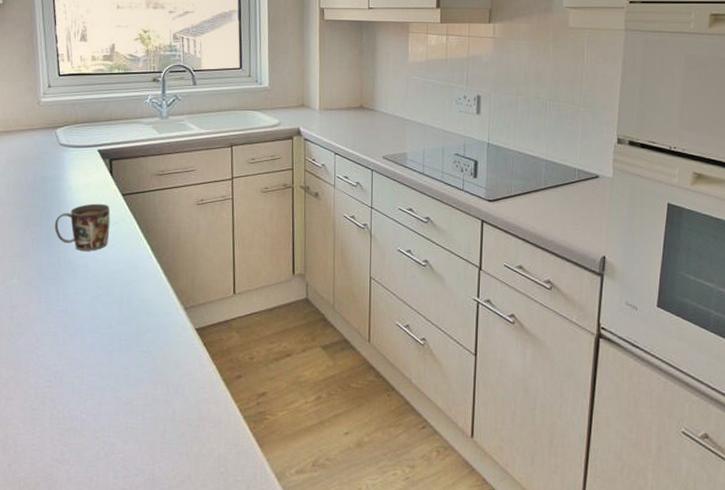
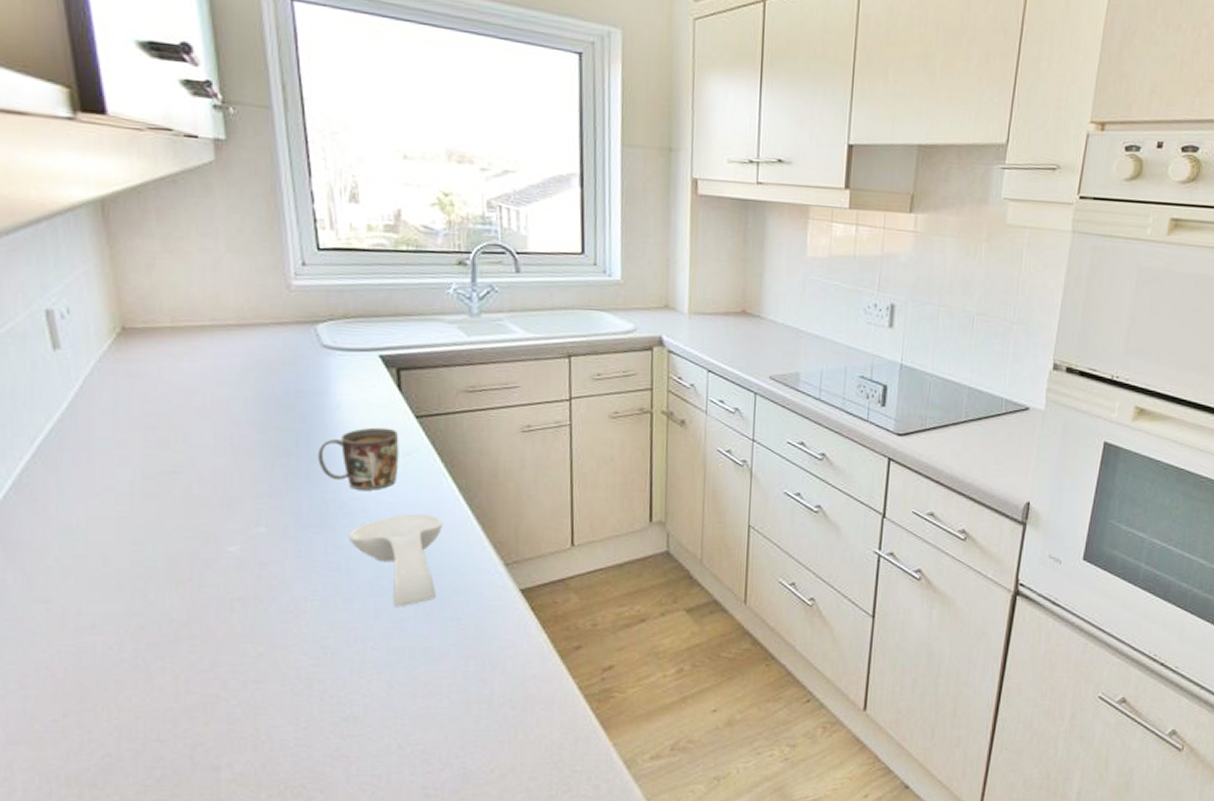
spoon rest: none [74,269,140,342] -> present [348,514,443,607]

